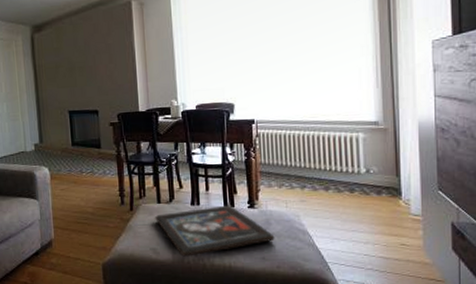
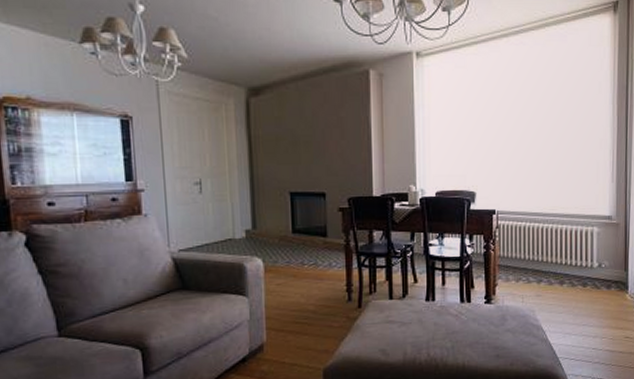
religious icon: present [155,205,275,257] -> none [386,300,510,357]

